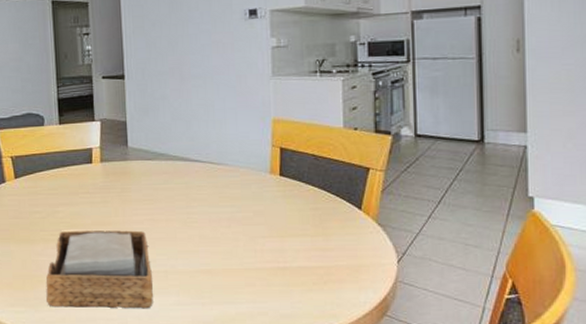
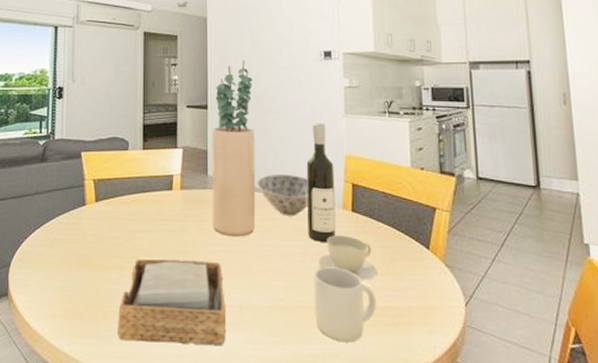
vase: none [129,24,179,206] -> present [211,60,256,237]
bowl: none [179,142,234,184] -> present [257,175,309,217]
bottle: none [231,86,264,208] -> present [306,123,336,243]
mug: none [240,231,306,301] -> present [313,267,377,343]
teacup: none [245,200,306,242] -> present [318,235,377,281]

